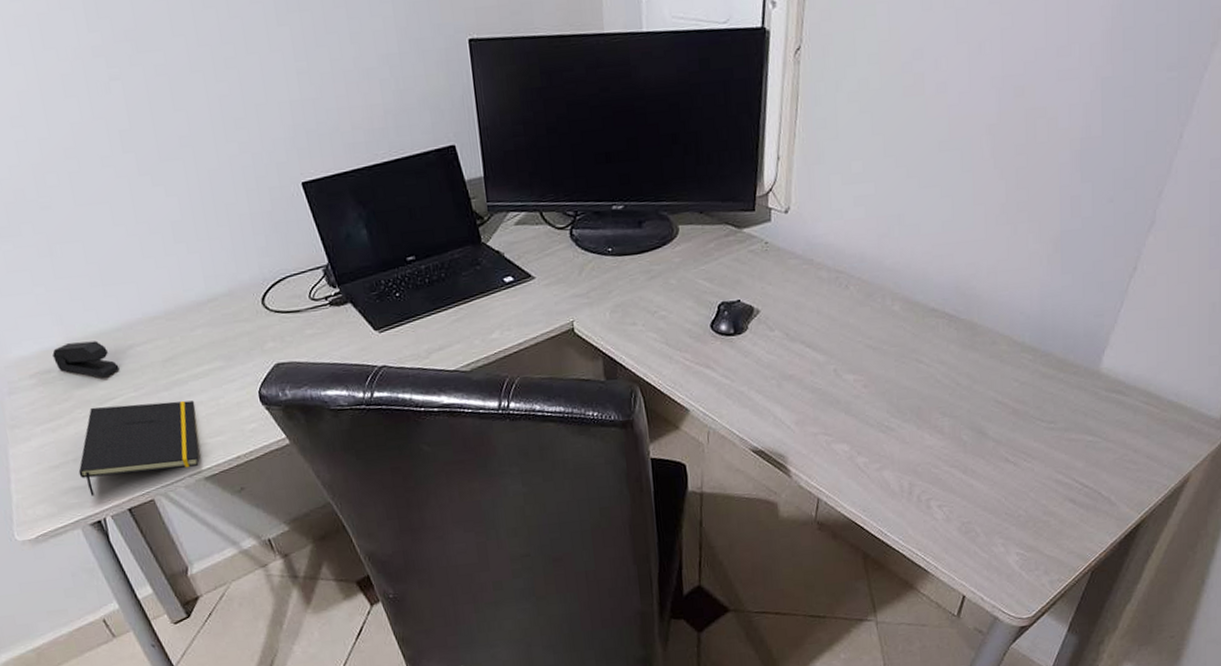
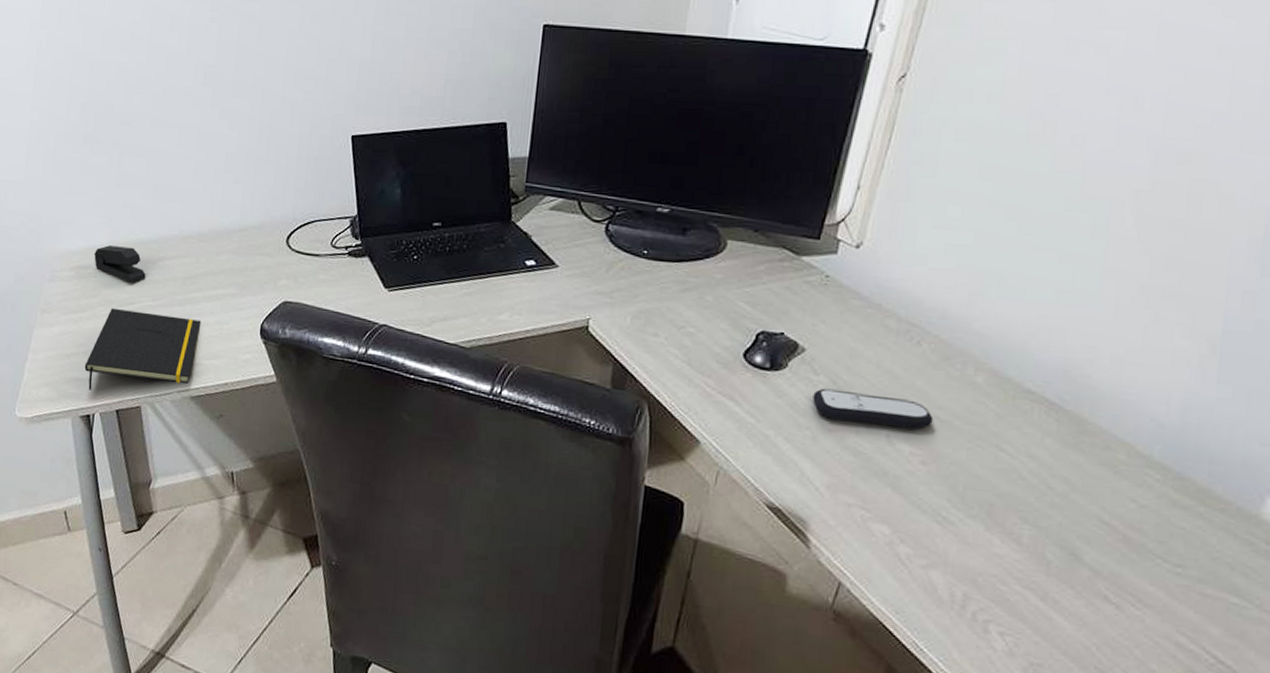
remote control: none [772,336,867,366] -> present [812,388,934,430]

